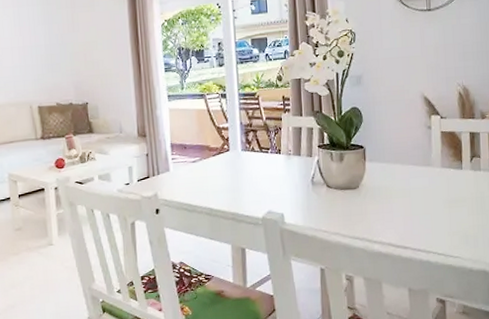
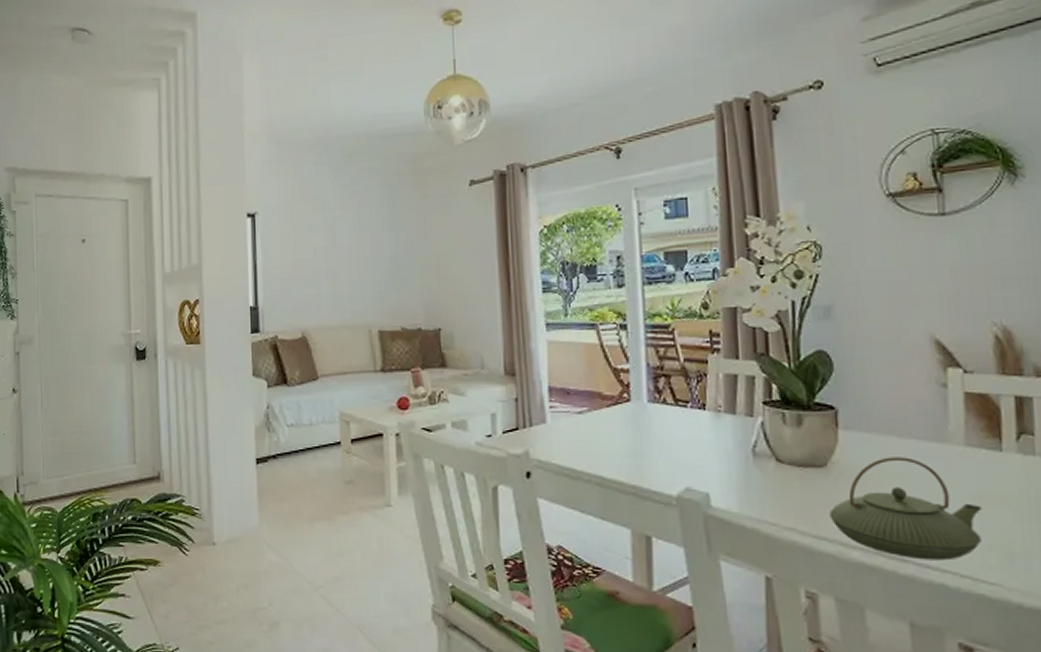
teapot: none [360,178,451,246] -> present [829,457,983,561]

